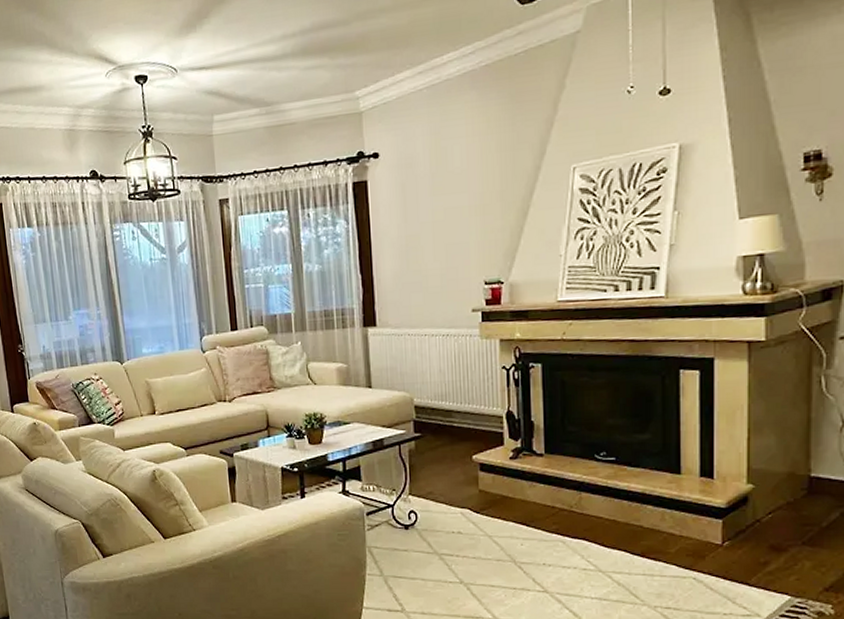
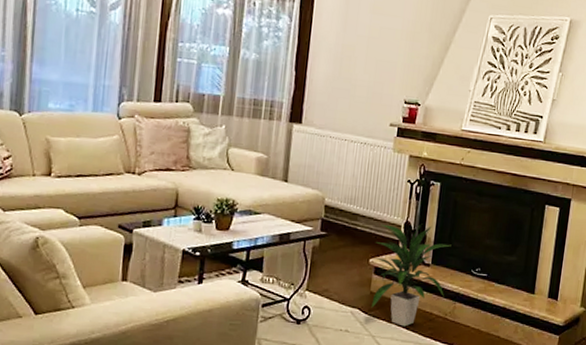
indoor plant: none [477,412,566,524] -> present [371,224,452,327]

